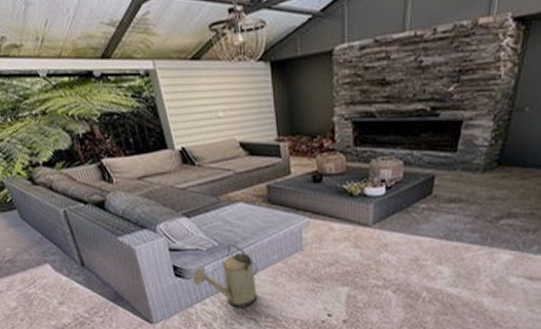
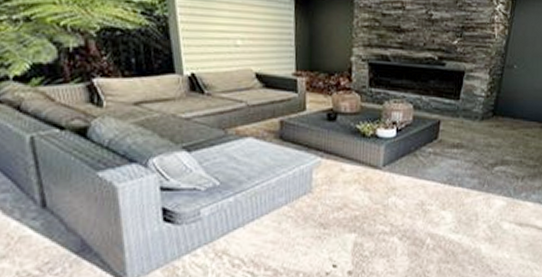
watering can: present [193,243,257,308] -> none [185,183,261,259]

